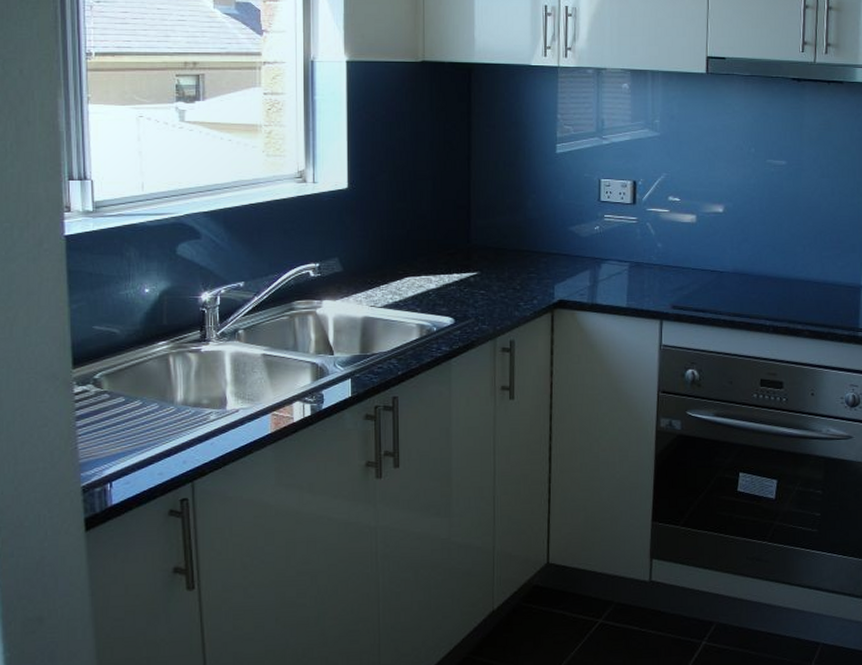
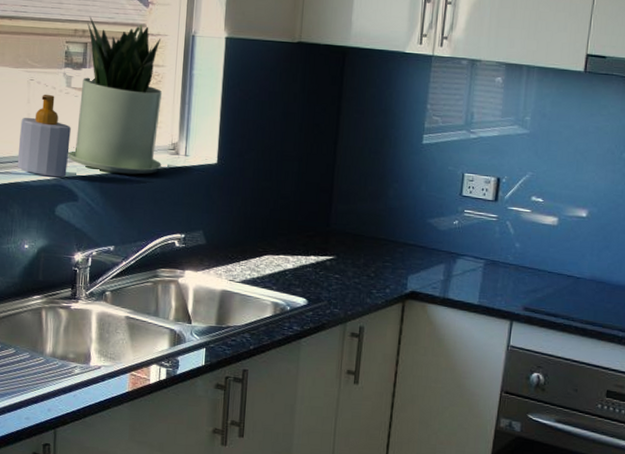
soap bottle: none [130,130,188,216] -> present [17,94,71,178]
planter: none [185,47,289,206] -> present [67,16,162,175]

